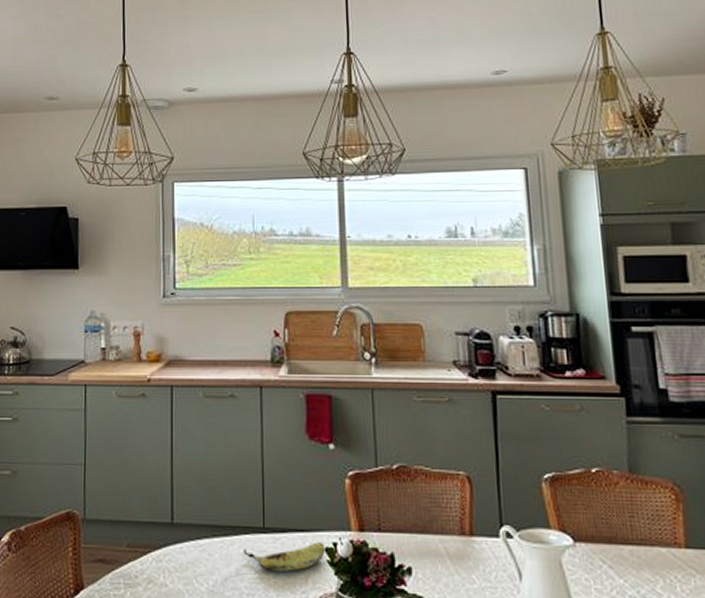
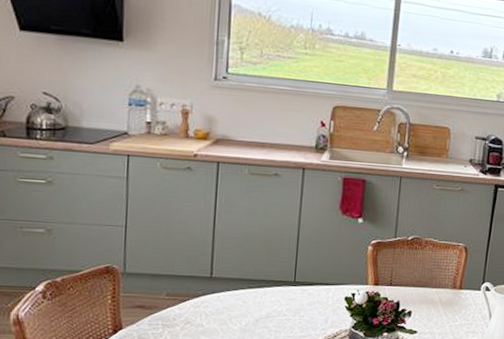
fruit: present [243,542,326,572] -> none [275,293,345,314]

